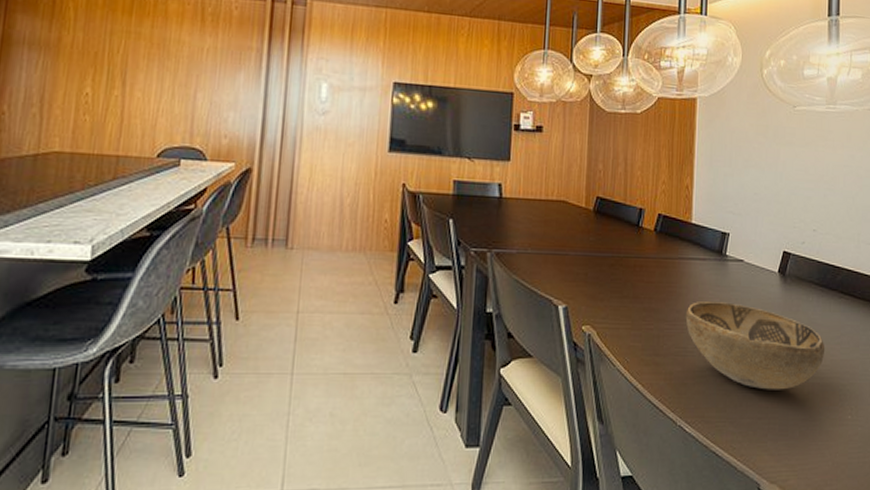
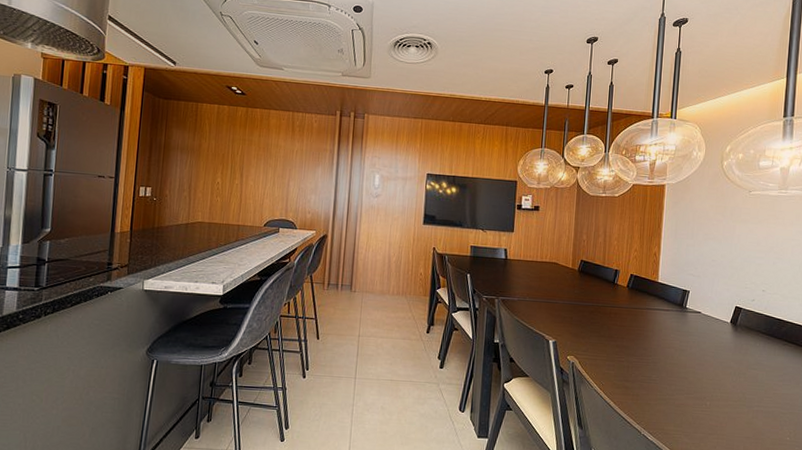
decorative bowl: present [685,302,825,390] -> none [650,342,769,414]

